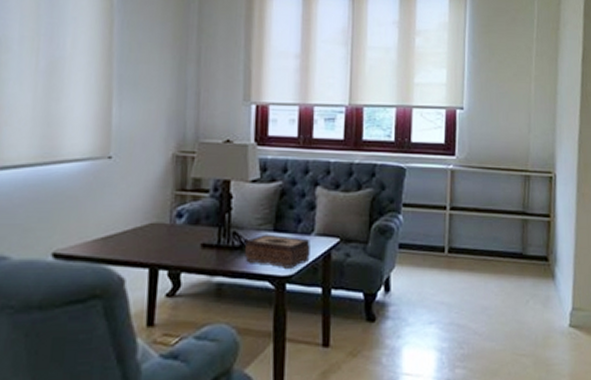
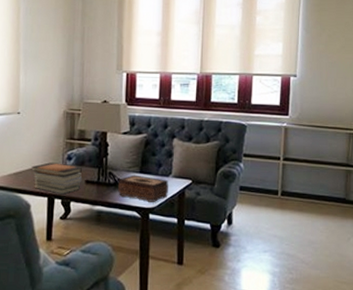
book stack: none [125,222,197,264] -> present [30,162,83,195]

